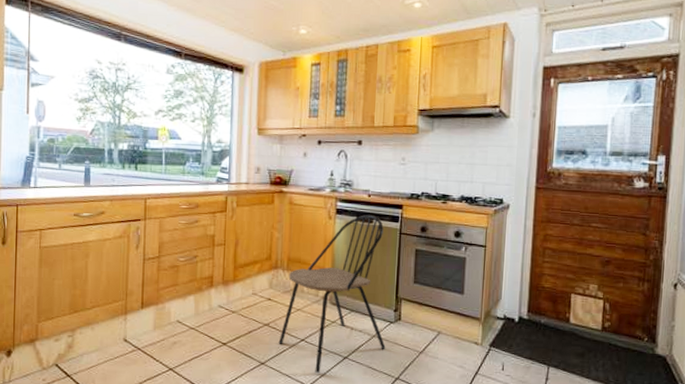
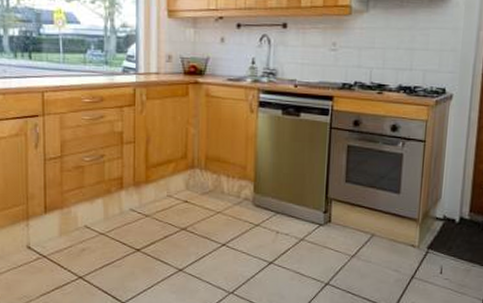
dining chair: present [278,215,386,373] -> none [197,107,315,279]

